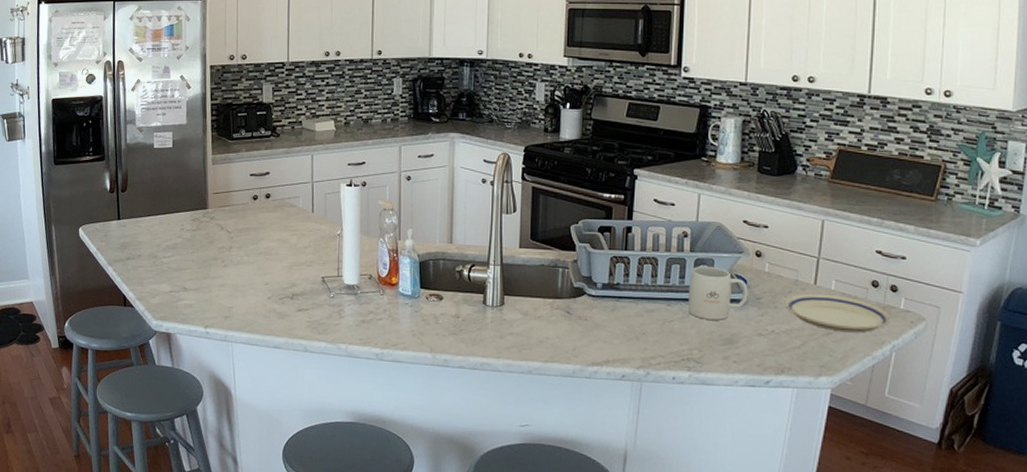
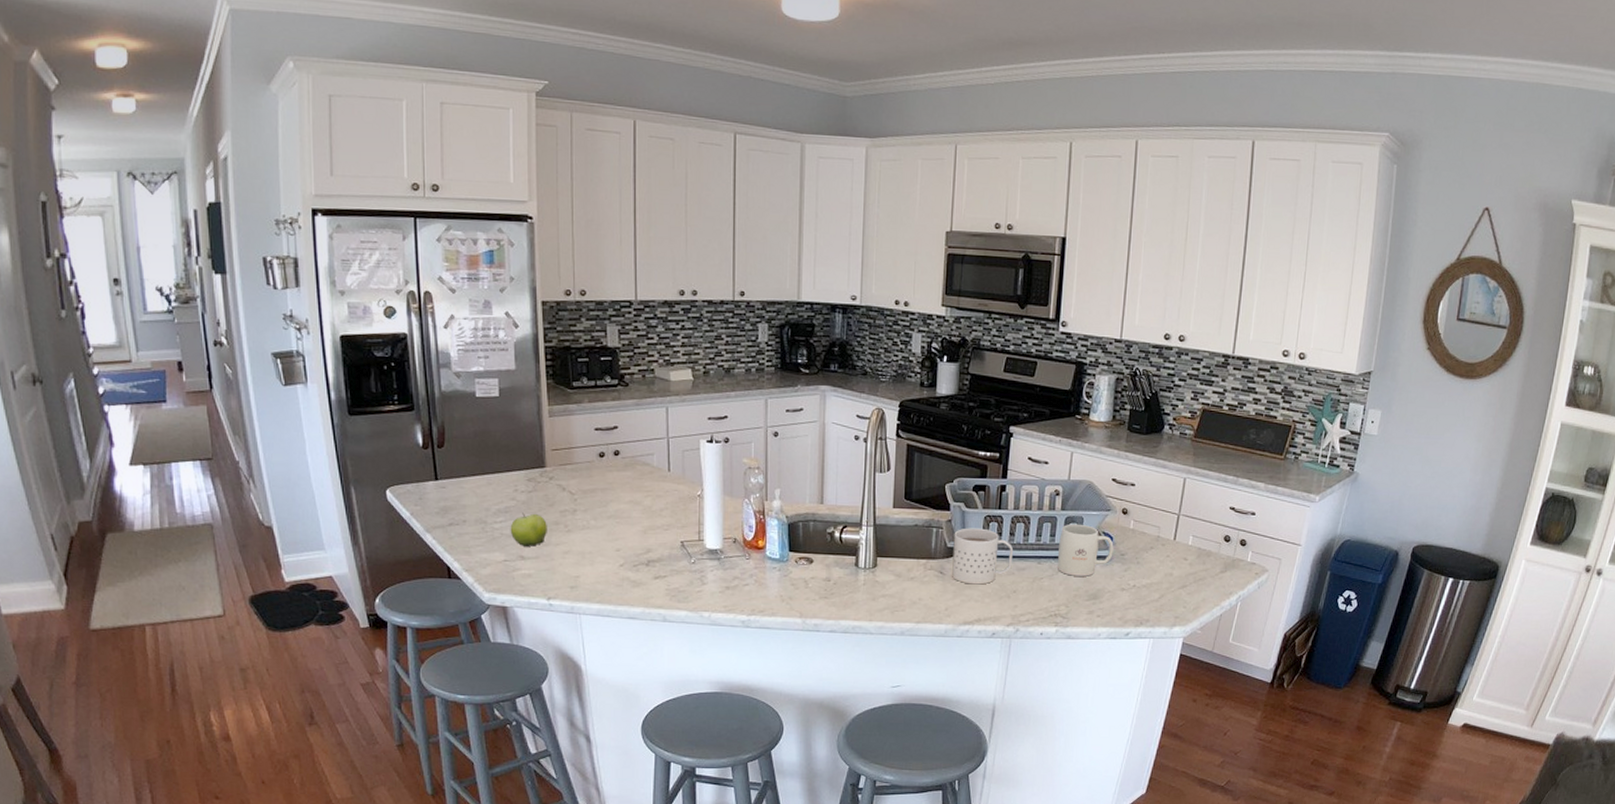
fruit: none [176,249,207,279] -> present [510,513,547,546]
mug: none [579,268,642,326] -> present [952,528,1014,585]
plate: present [784,293,891,333] -> none [1146,548,1239,585]

